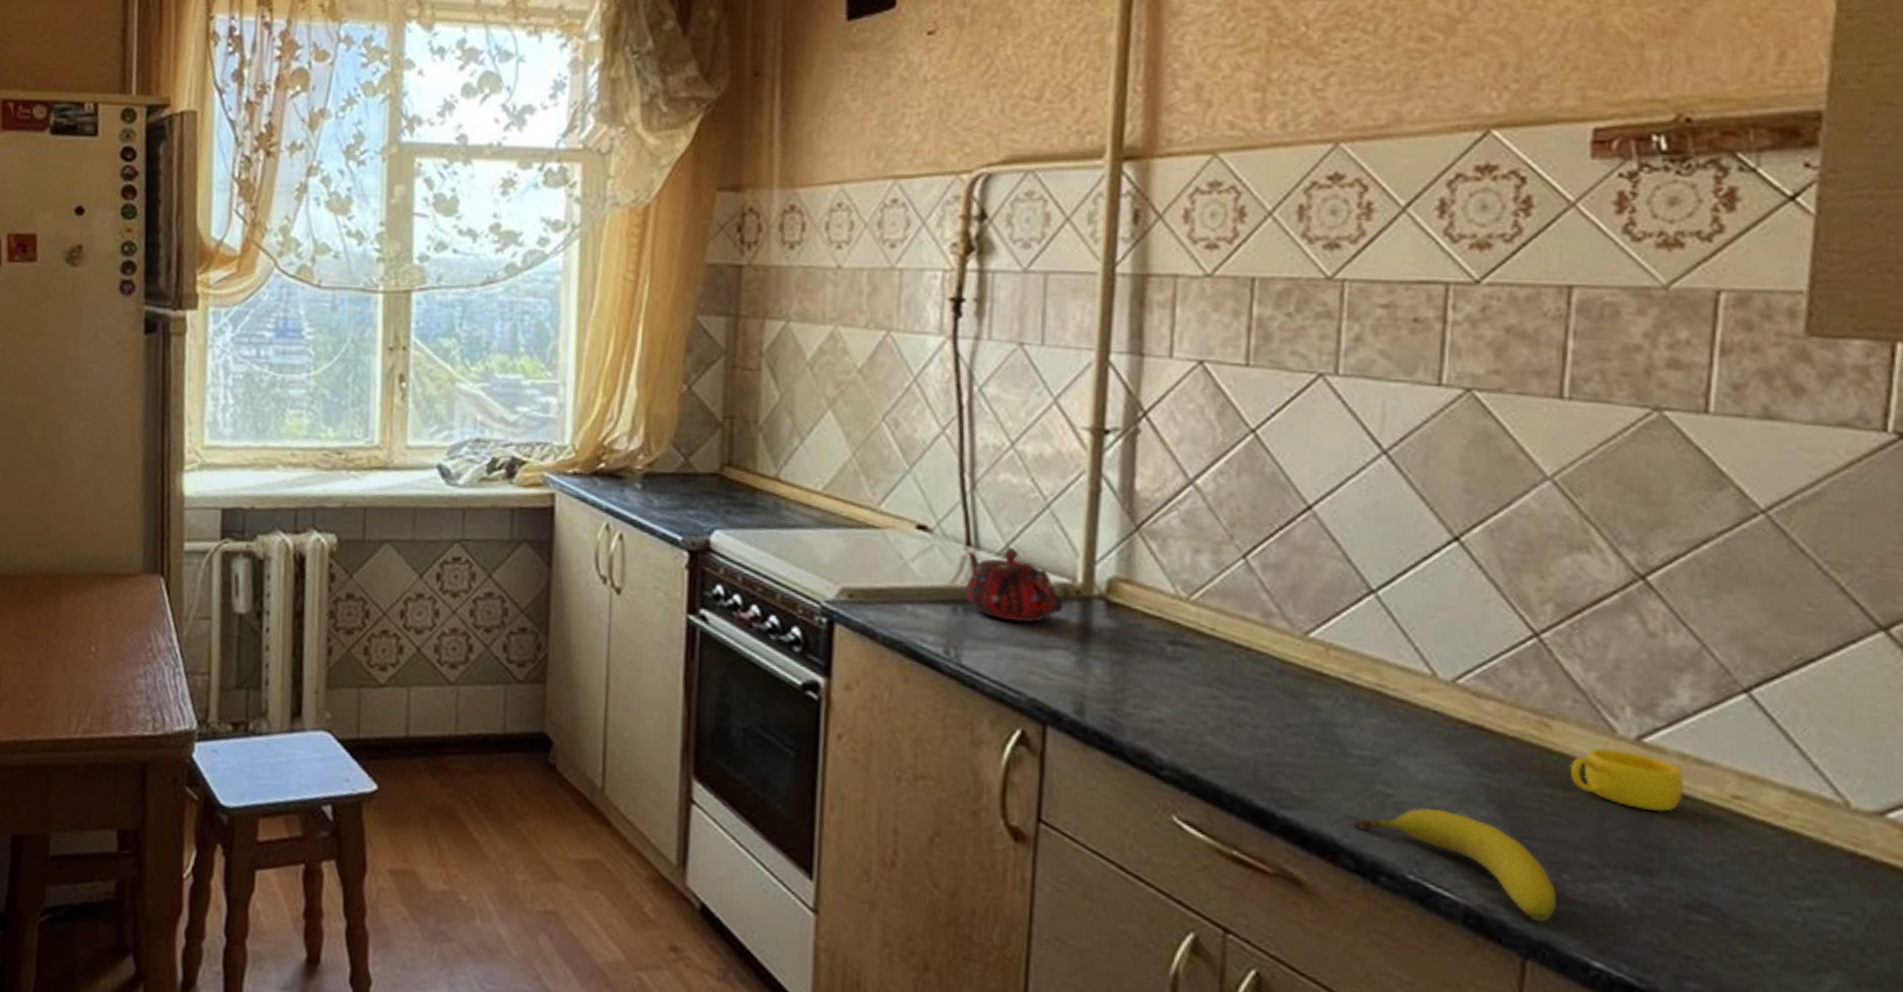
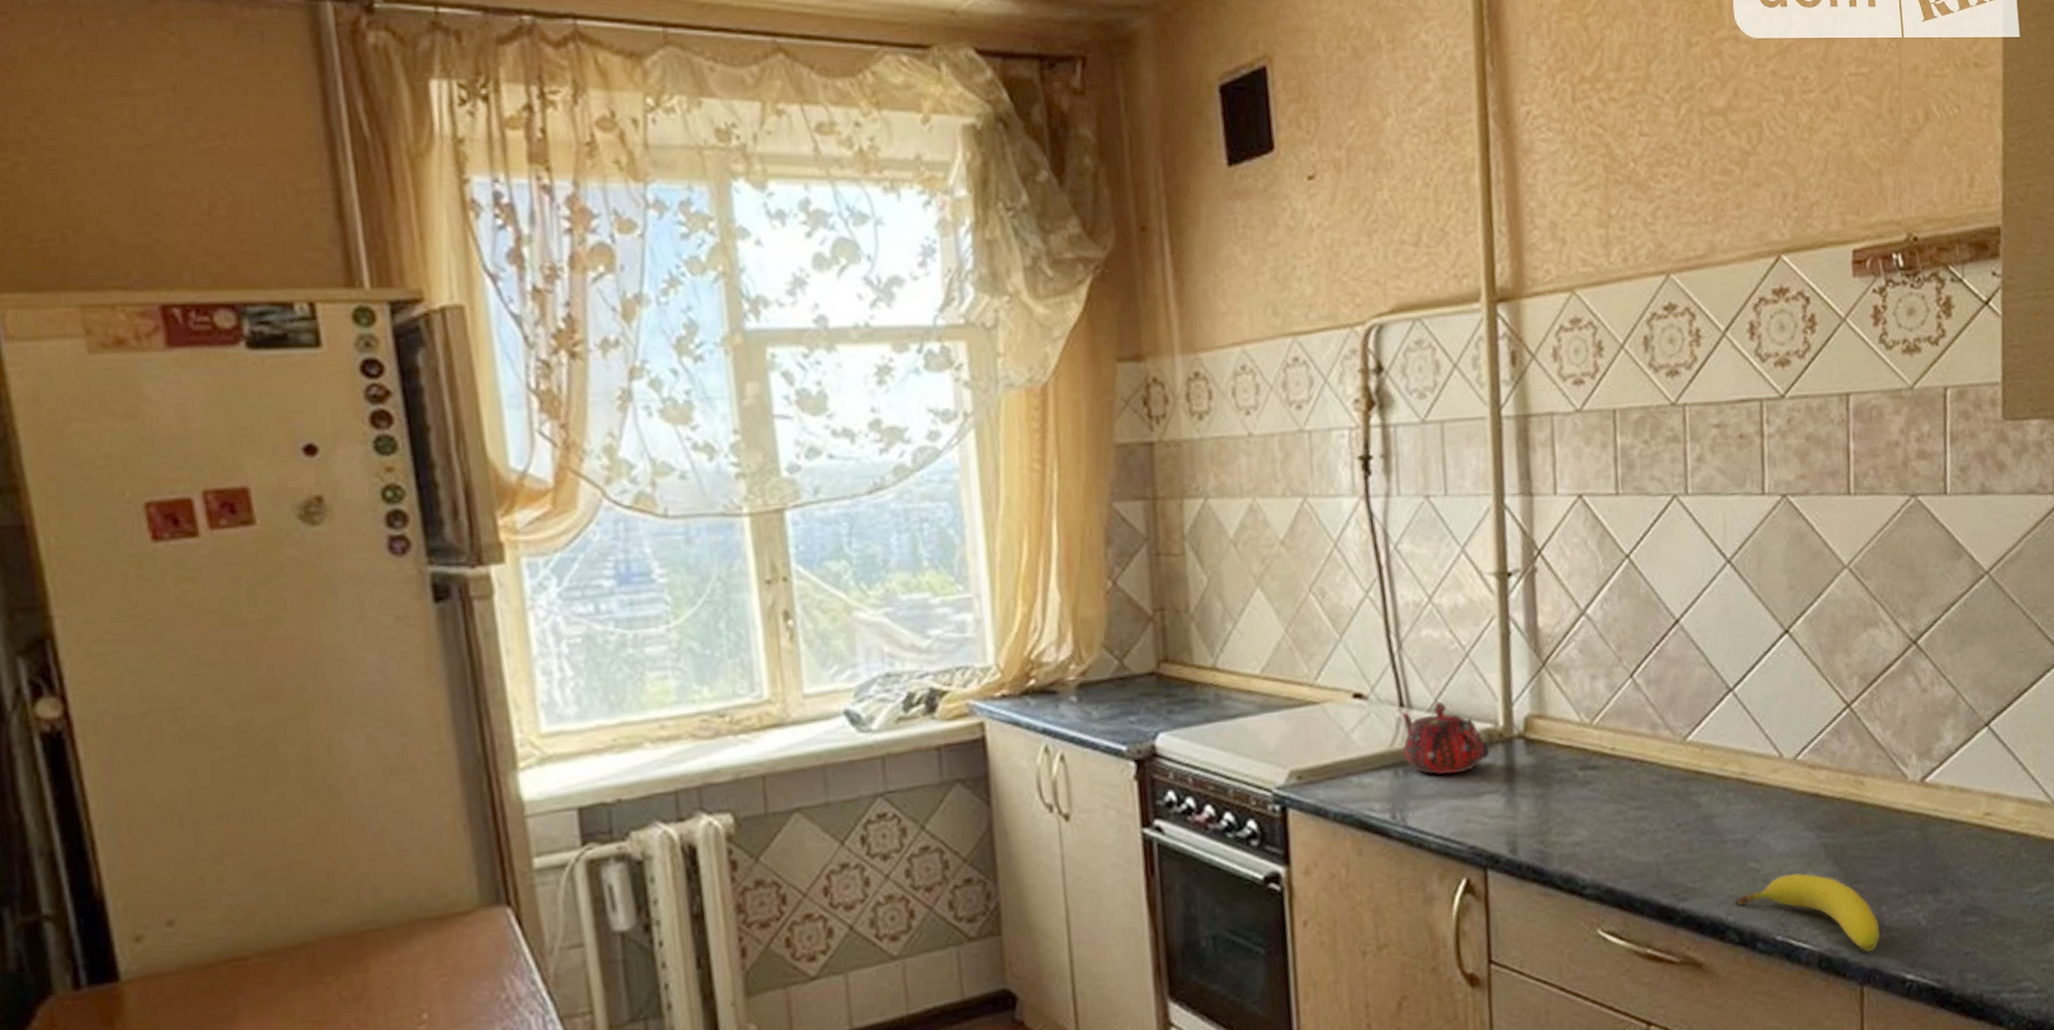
cup: present [1569,748,1685,813] -> none [1879,792,1955,839]

